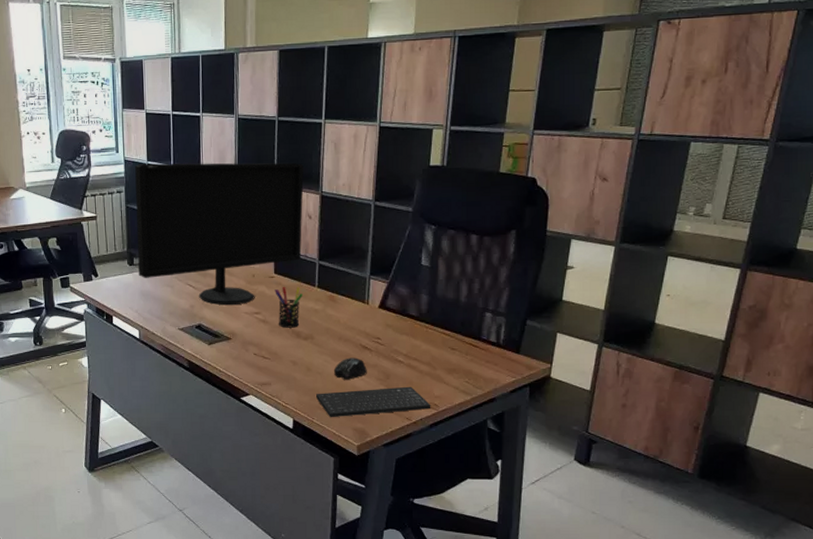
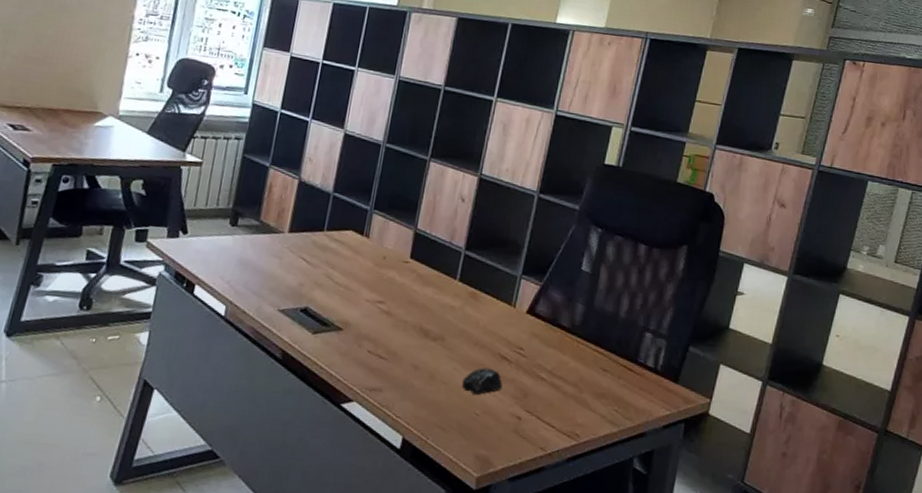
computer monitor: present [135,162,304,306] -> none [241,110,466,290]
pen holder: present [275,286,303,328] -> none [405,274,440,325]
keyboard: present [316,386,431,418] -> none [436,407,572,440]

